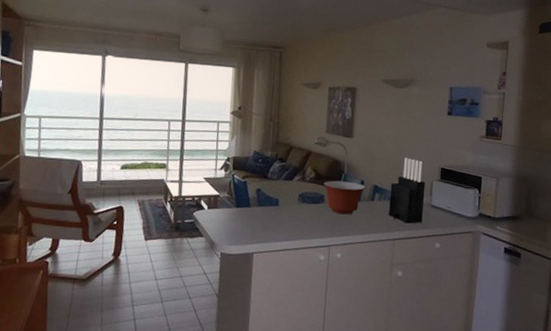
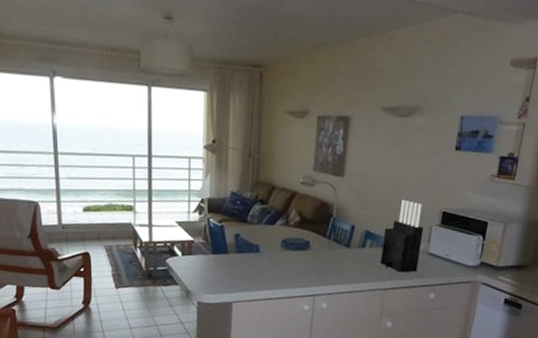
mixing bowl: present [323,180,366,215] -> none [309,225,357,263]

